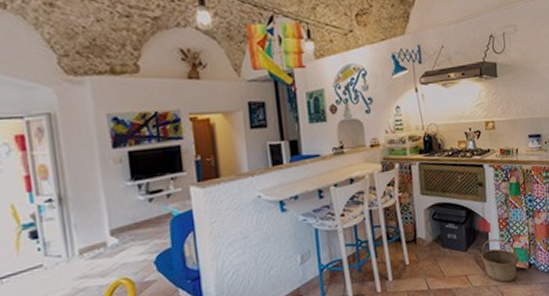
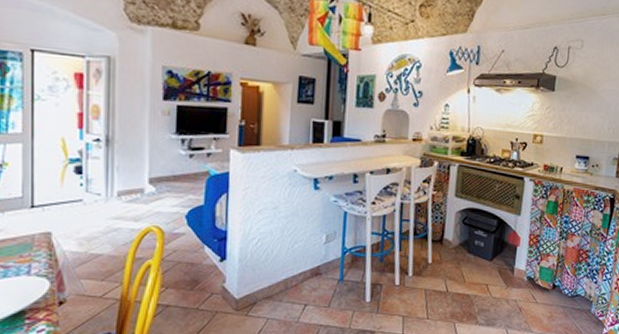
basket: present [481,238,519,283] -> none [505,253,544,300]

